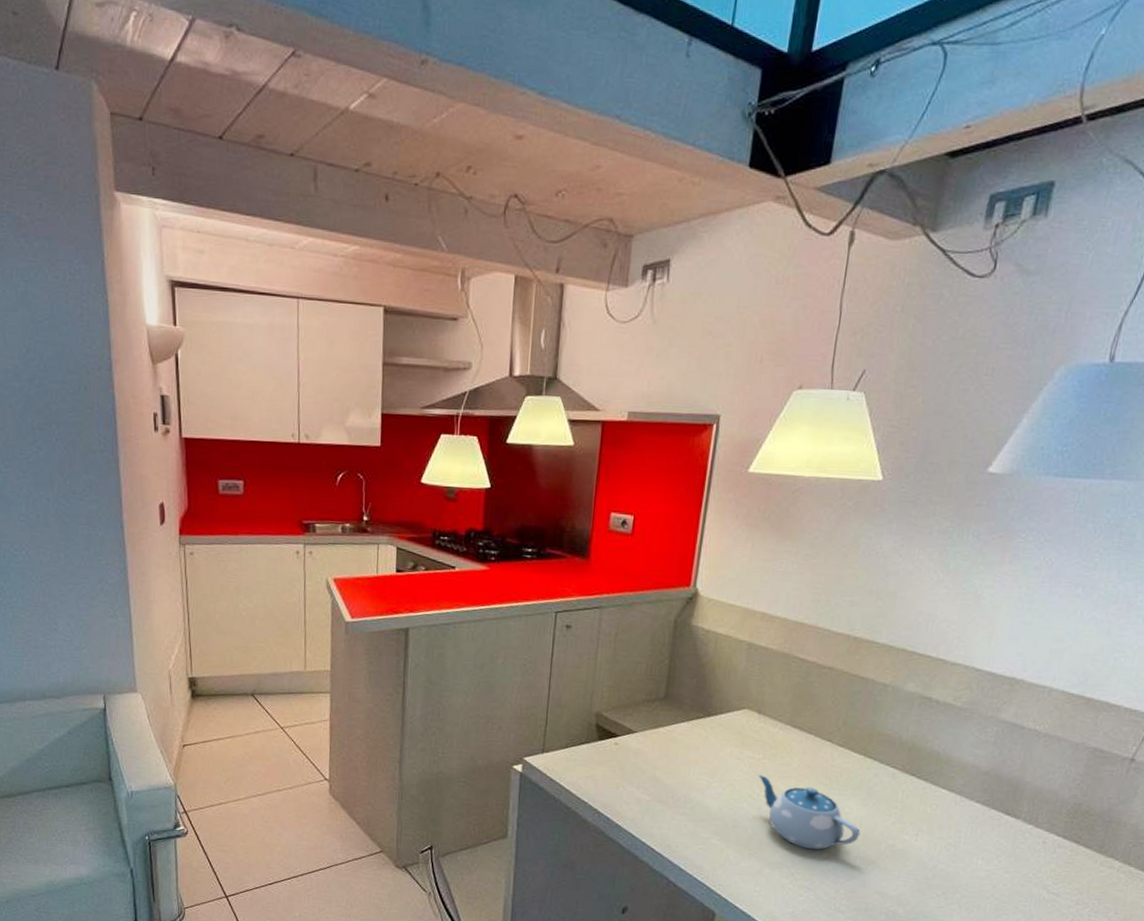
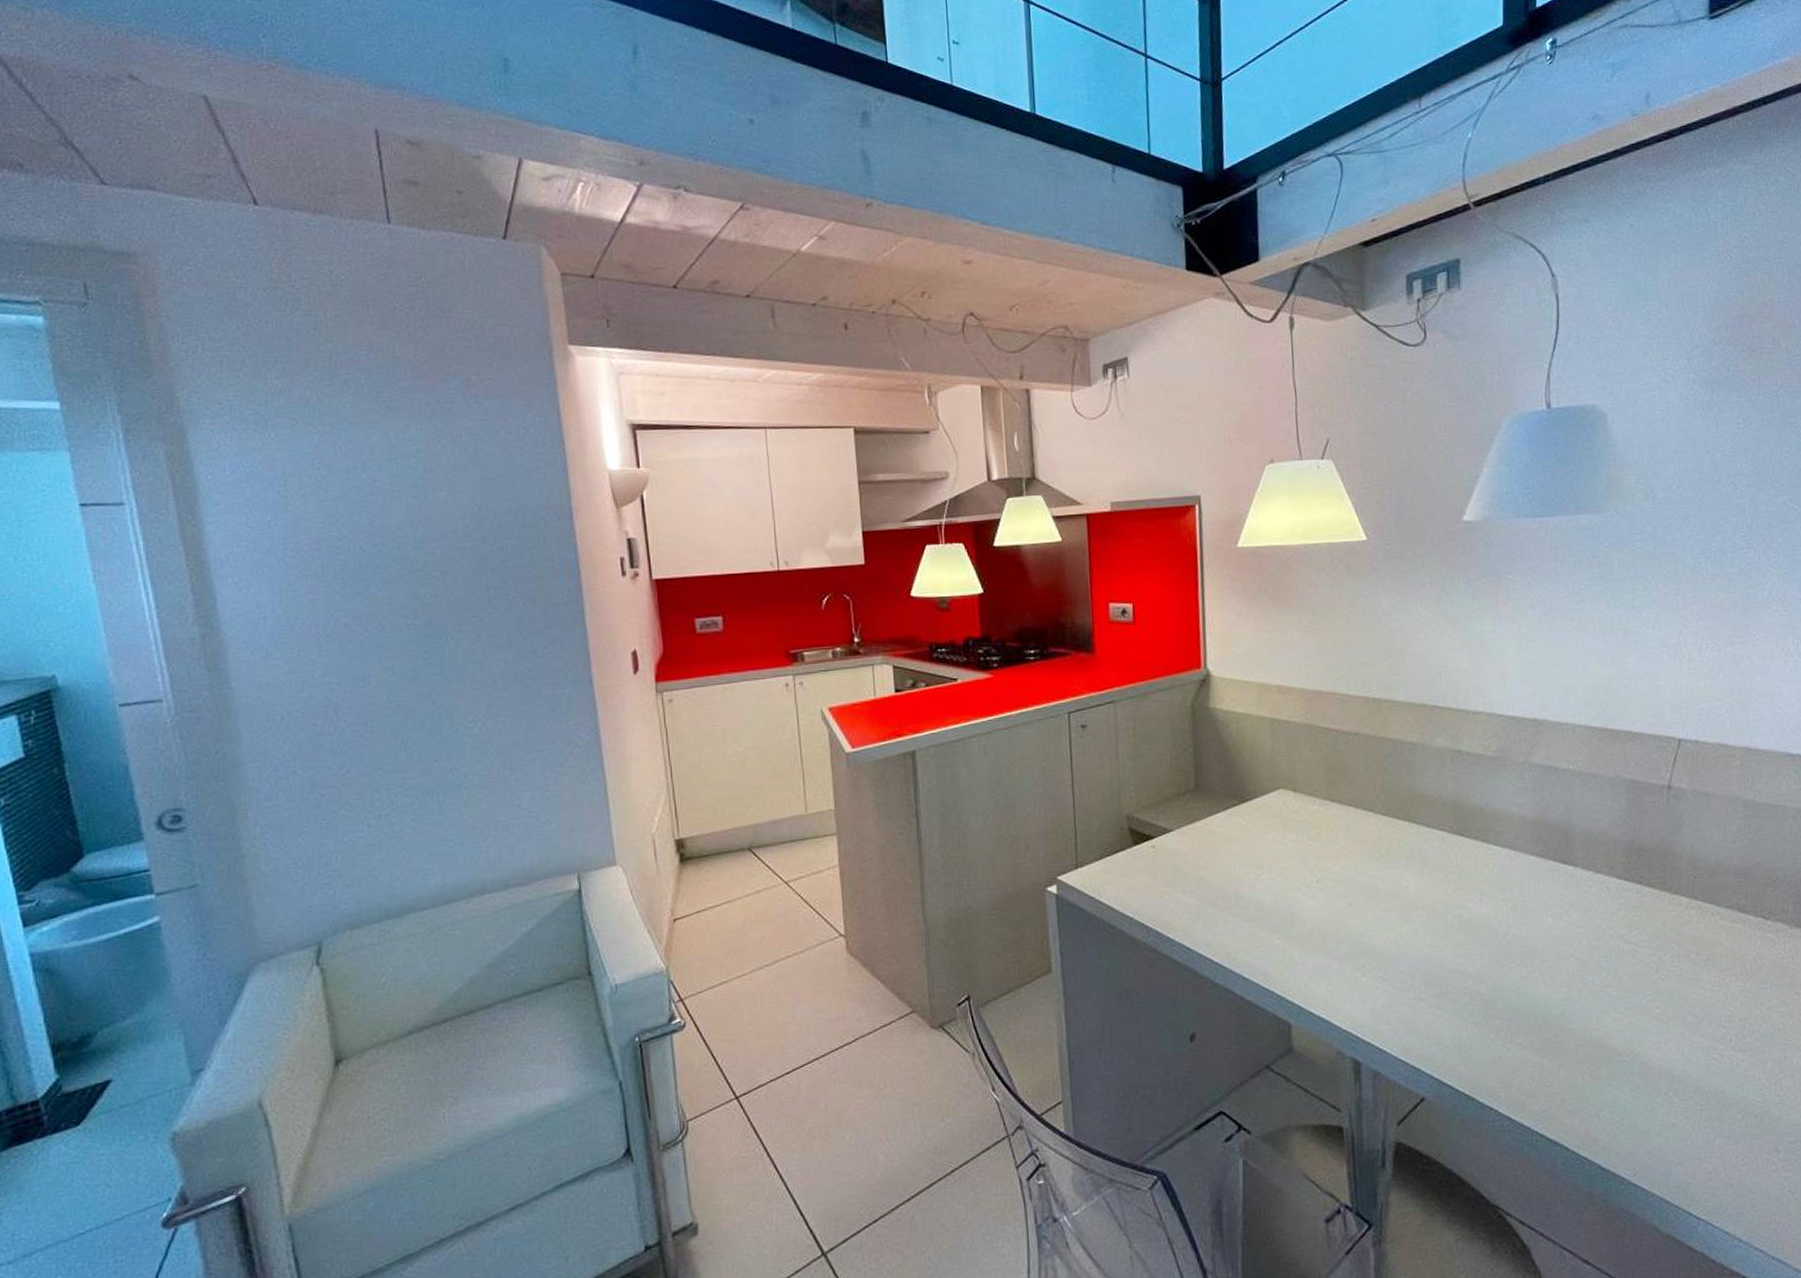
teapot: present [759,775,861,851] -> none [1307,858,1424,934]

